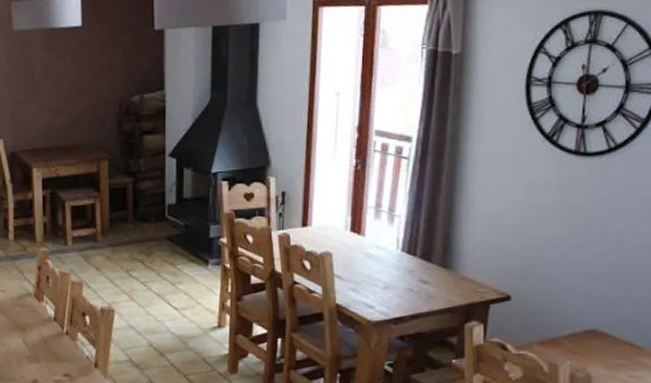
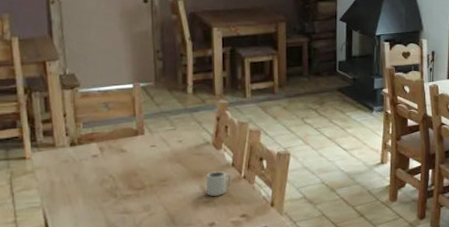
cup: none [28,325,54,351] -> present [205,171,232,196]

